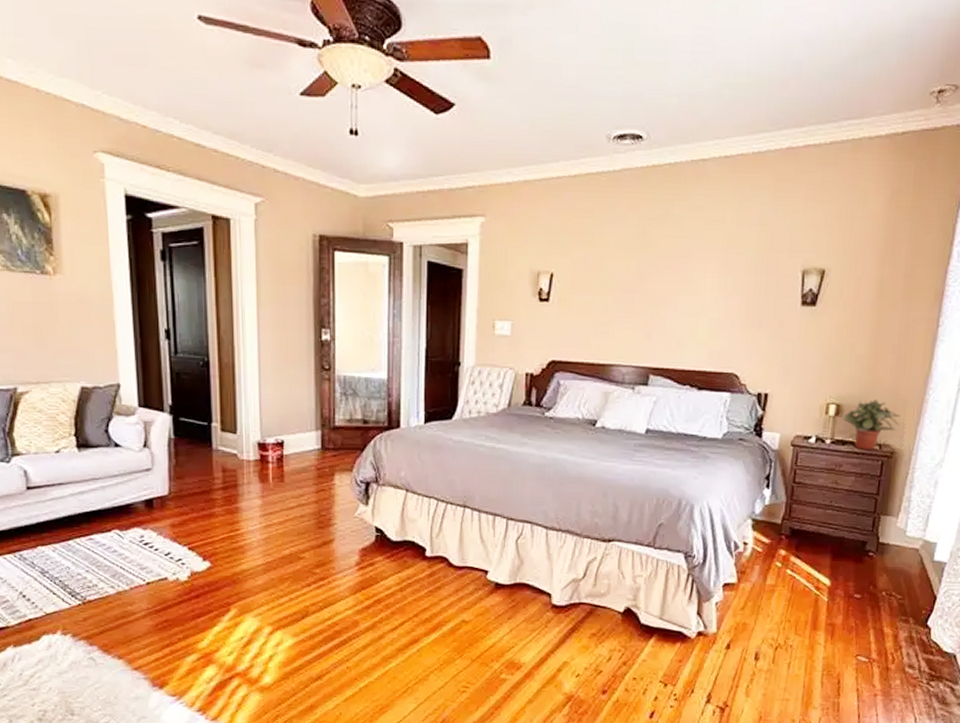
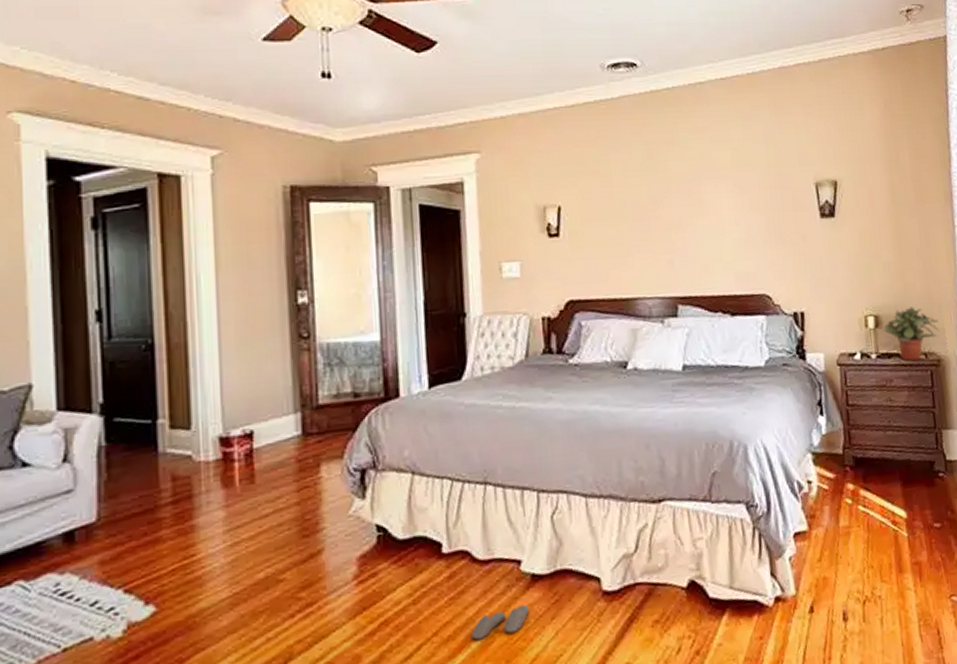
slippers: none [443,604,491,625] -> present [470,604,529,641]

